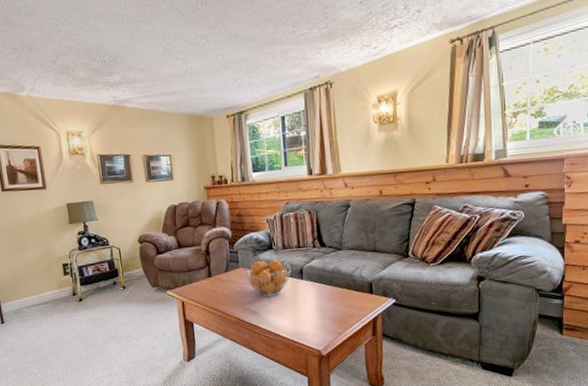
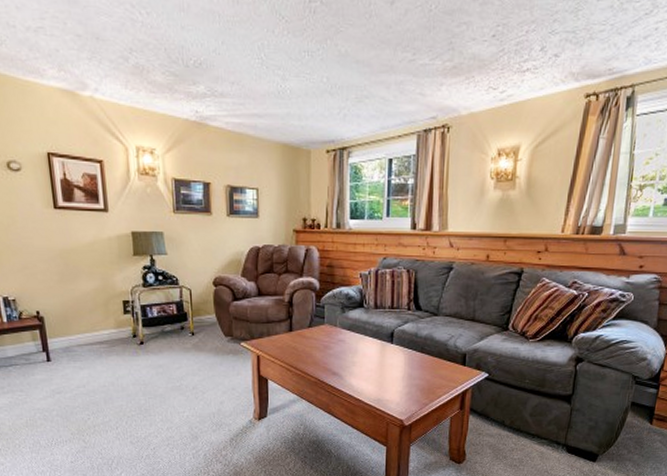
fruit basket: present [245,259,291,297] -> none [330,319,381,359]

